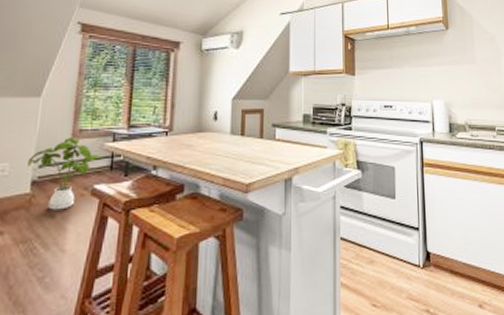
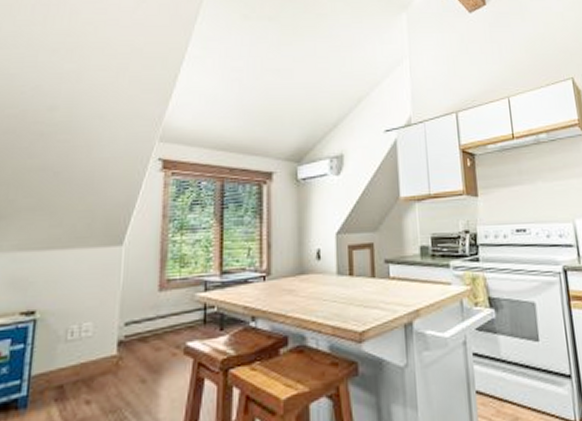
house plant: present [27,137,104,210] -> none [113,288,196,374]

